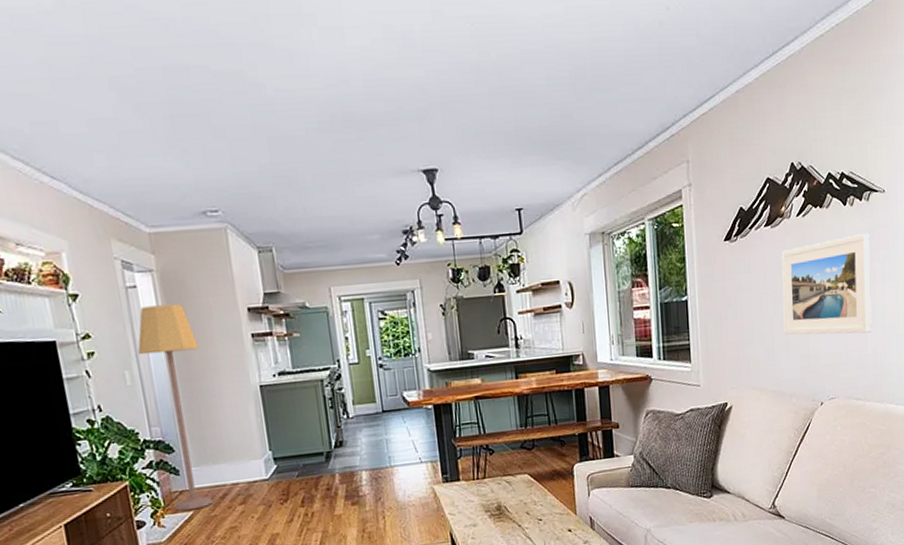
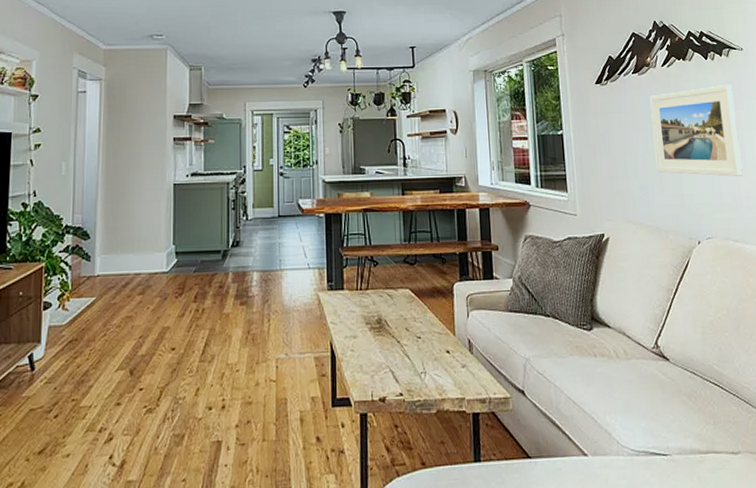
lamp: present [138,304,214,511] -> none [77,108,128,296]

